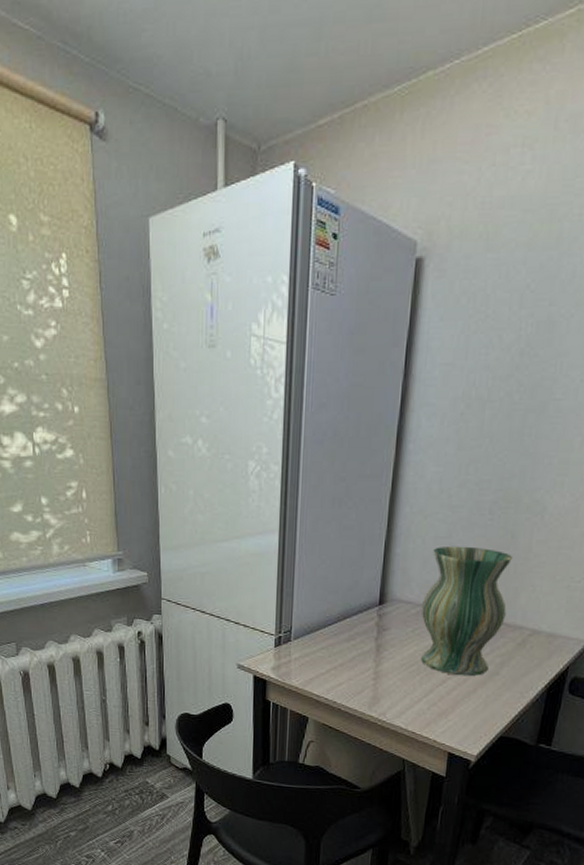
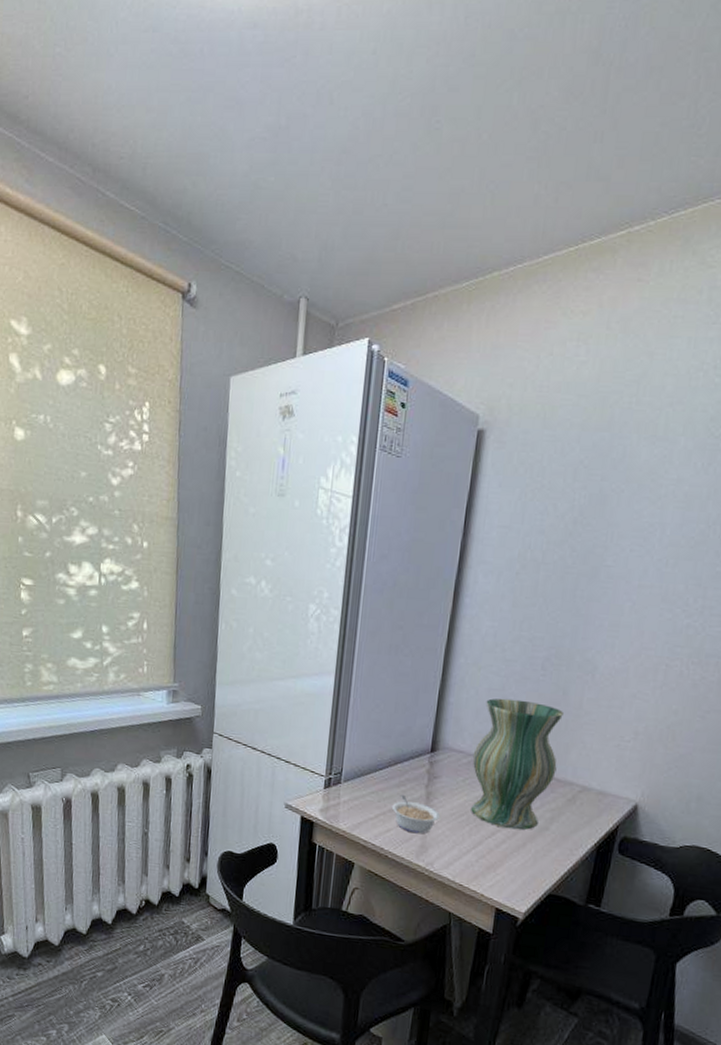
legume: none [342,648,390,686] -> present [391,794,440,834]

